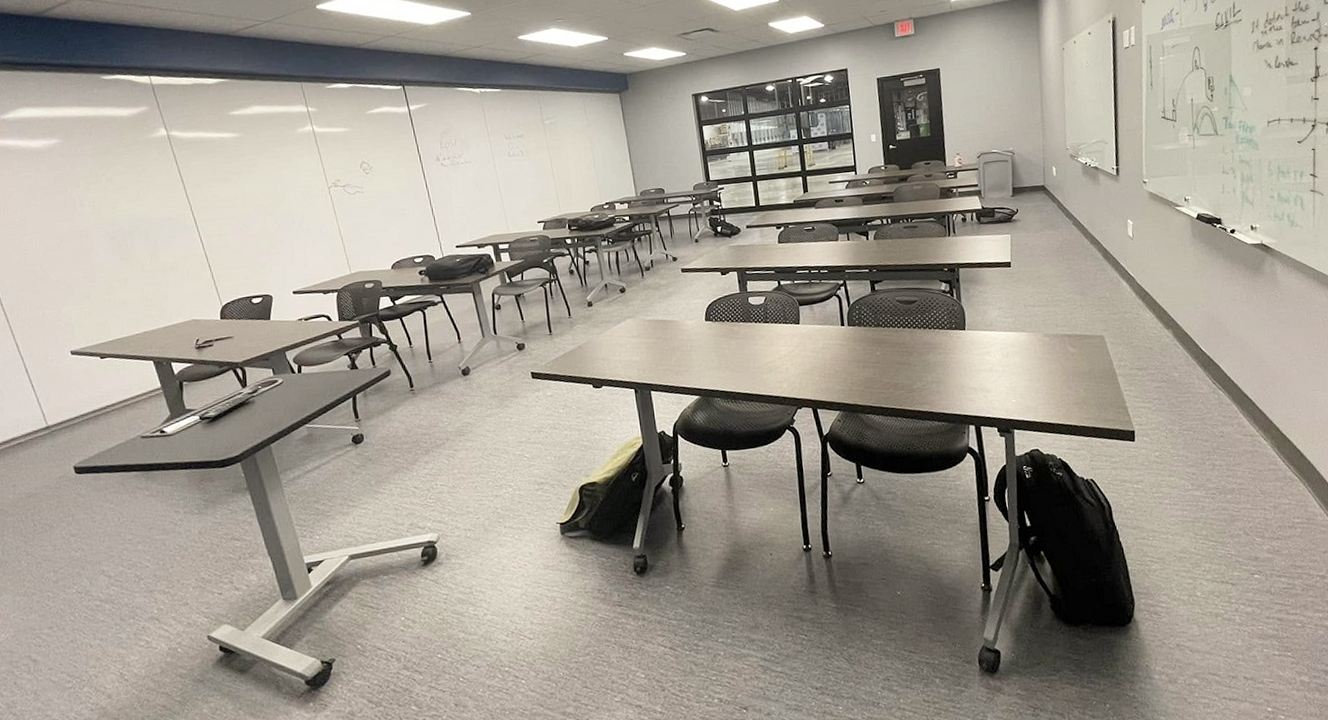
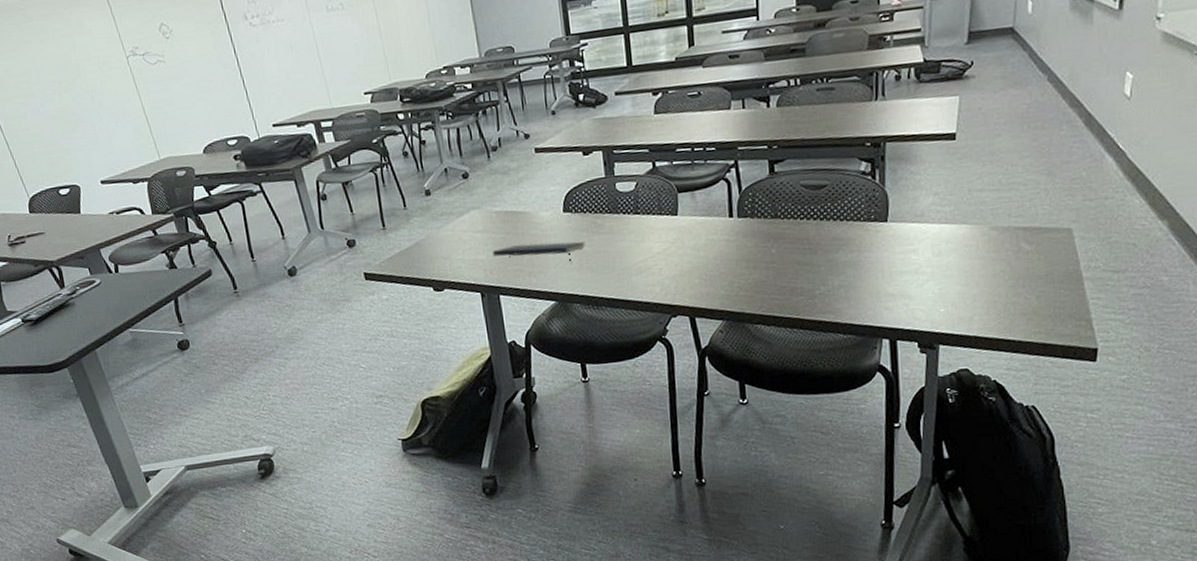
notepad: none [645,345,725,363] -> present [493,241,586,262]

